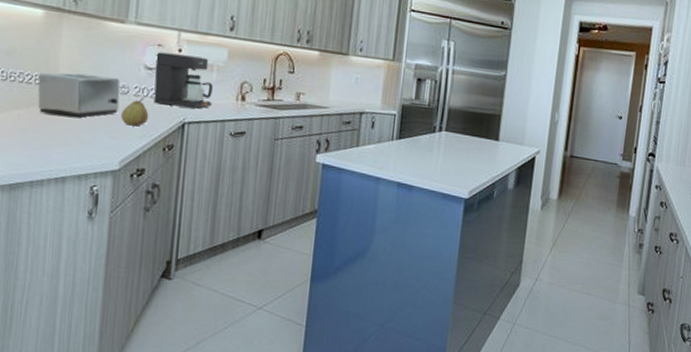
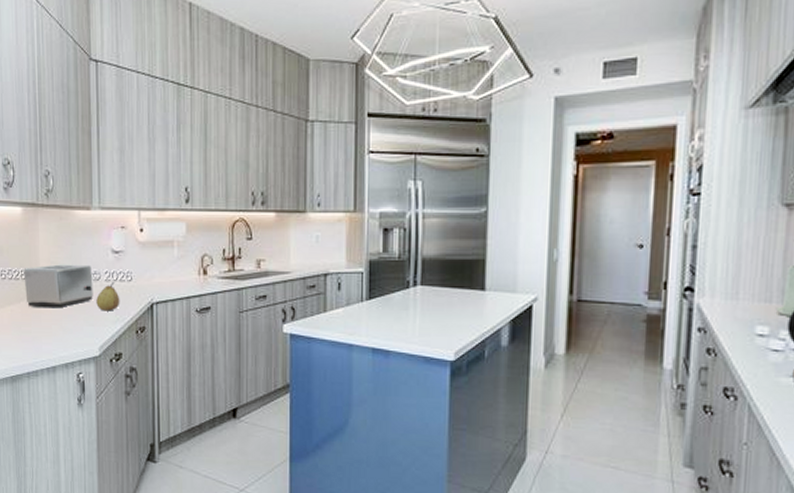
coffee maker: present [153,52,214,109] -> none [121,234,176,288]

